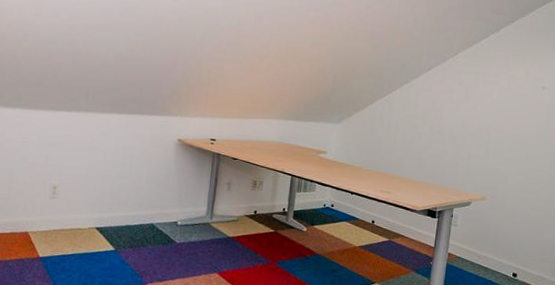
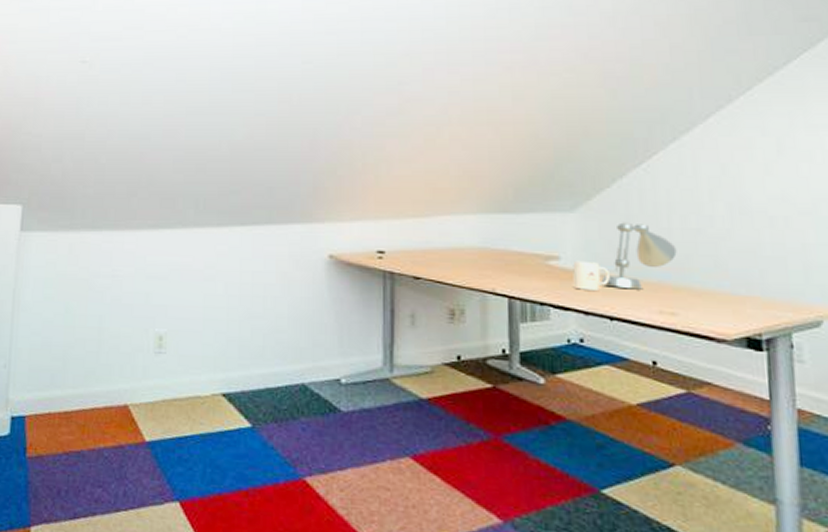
mug: none [331,155,355,176] -> present [572,260,610,292]
desk lamp: none [349,133,397,176] -> present [601,222,677,290]

